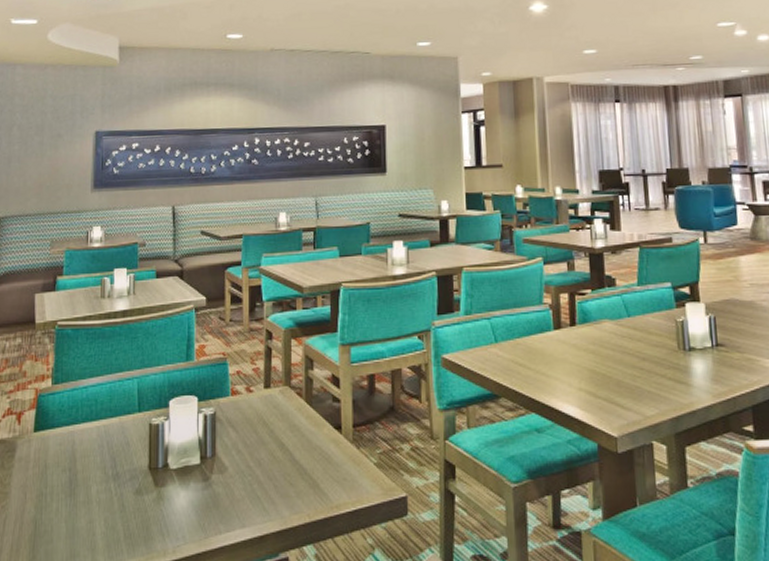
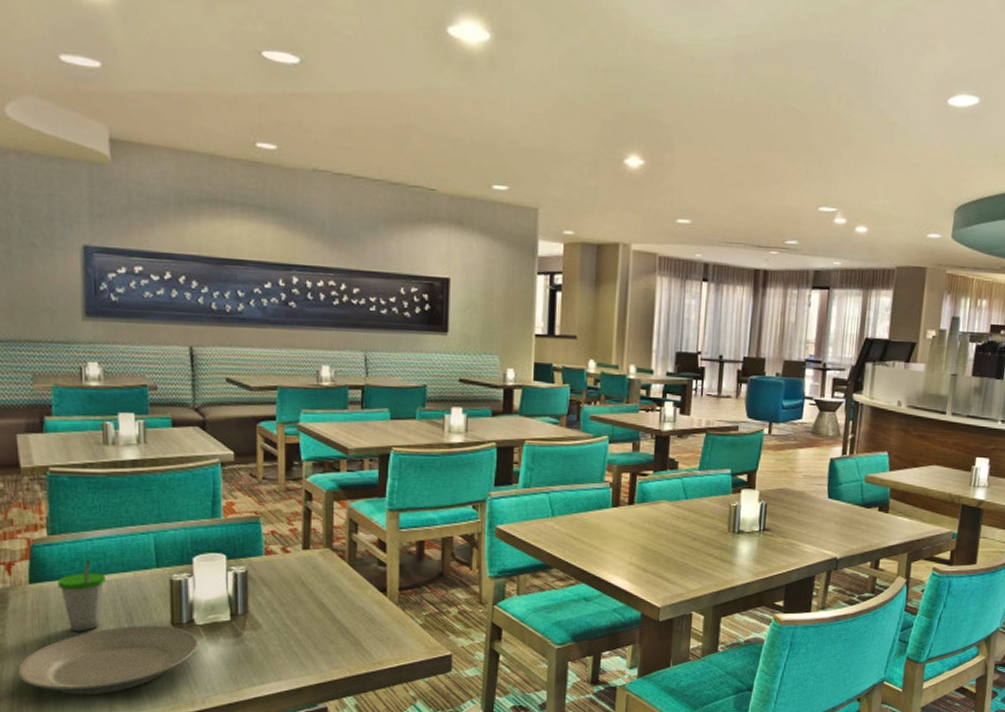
plate: none [16,471,172,546] -> present [15,625,199,696]
cup: none [57,406,96,479] -> present [58,559,105,632]

